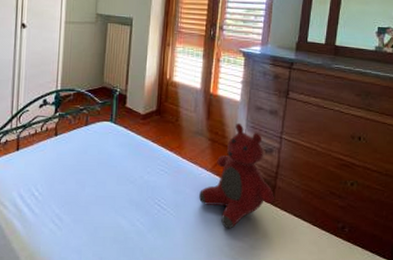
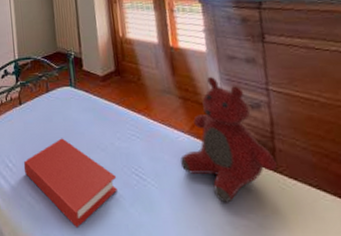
book: none [50,170,141,252] -> present [23,138,117,229]

